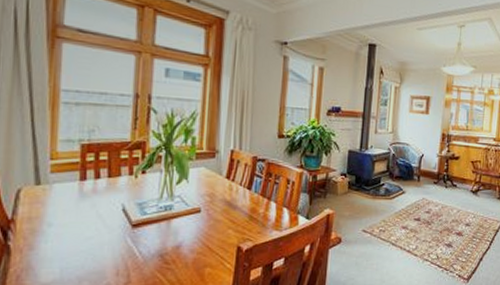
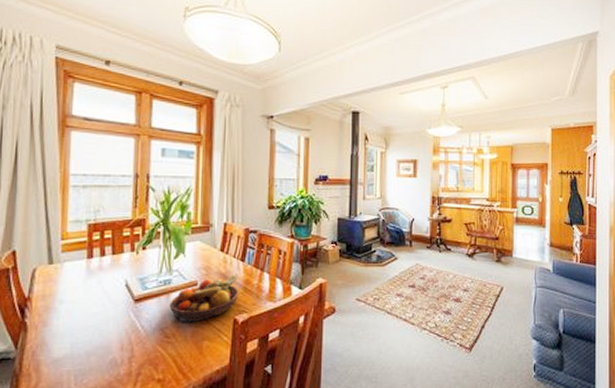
fruit bowl: none [170,202,244,250] -> present [169,274,239,323]

